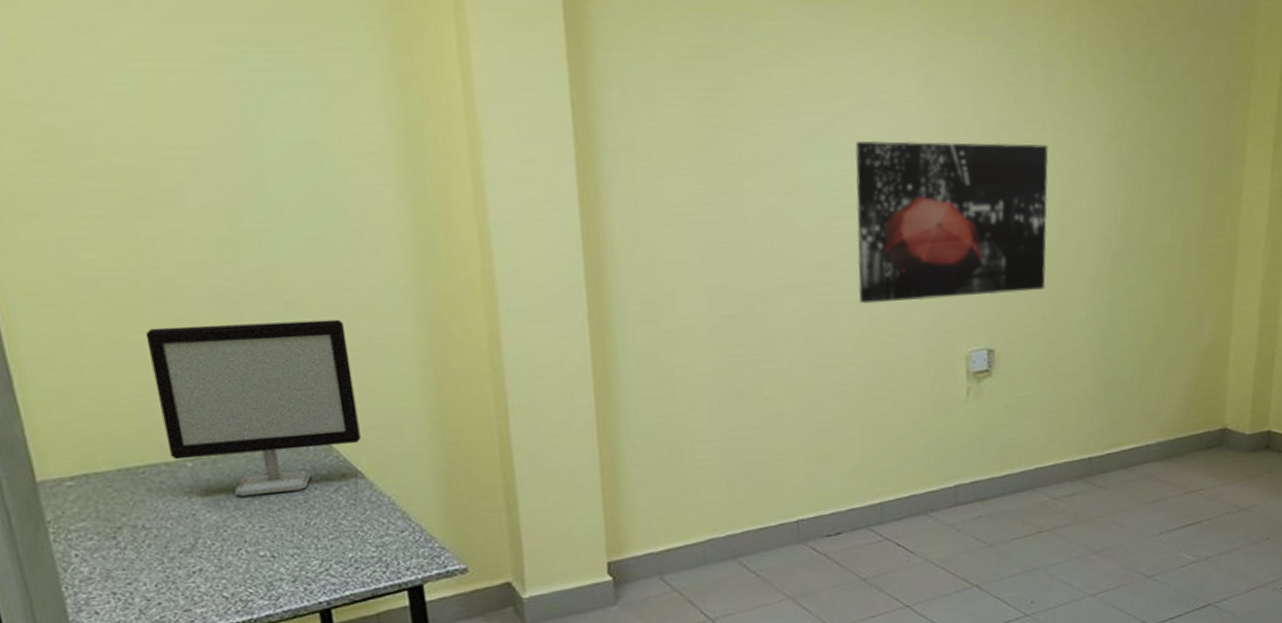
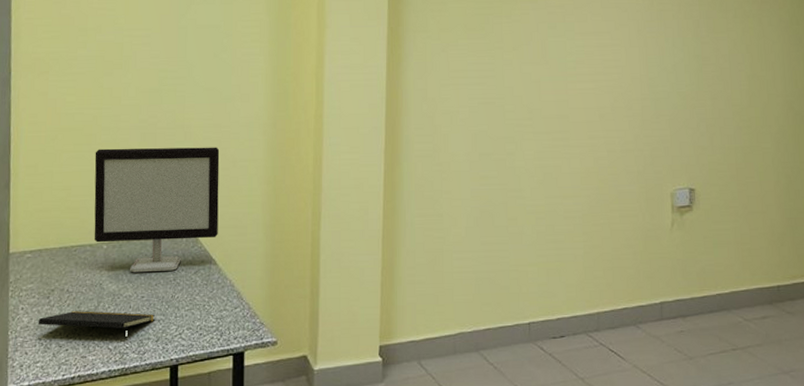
notepad: none [106,547,286,584] -> present [39,311,156,340]
wall art: present [855,140,1049,304] -> none [586,25,740,148]

